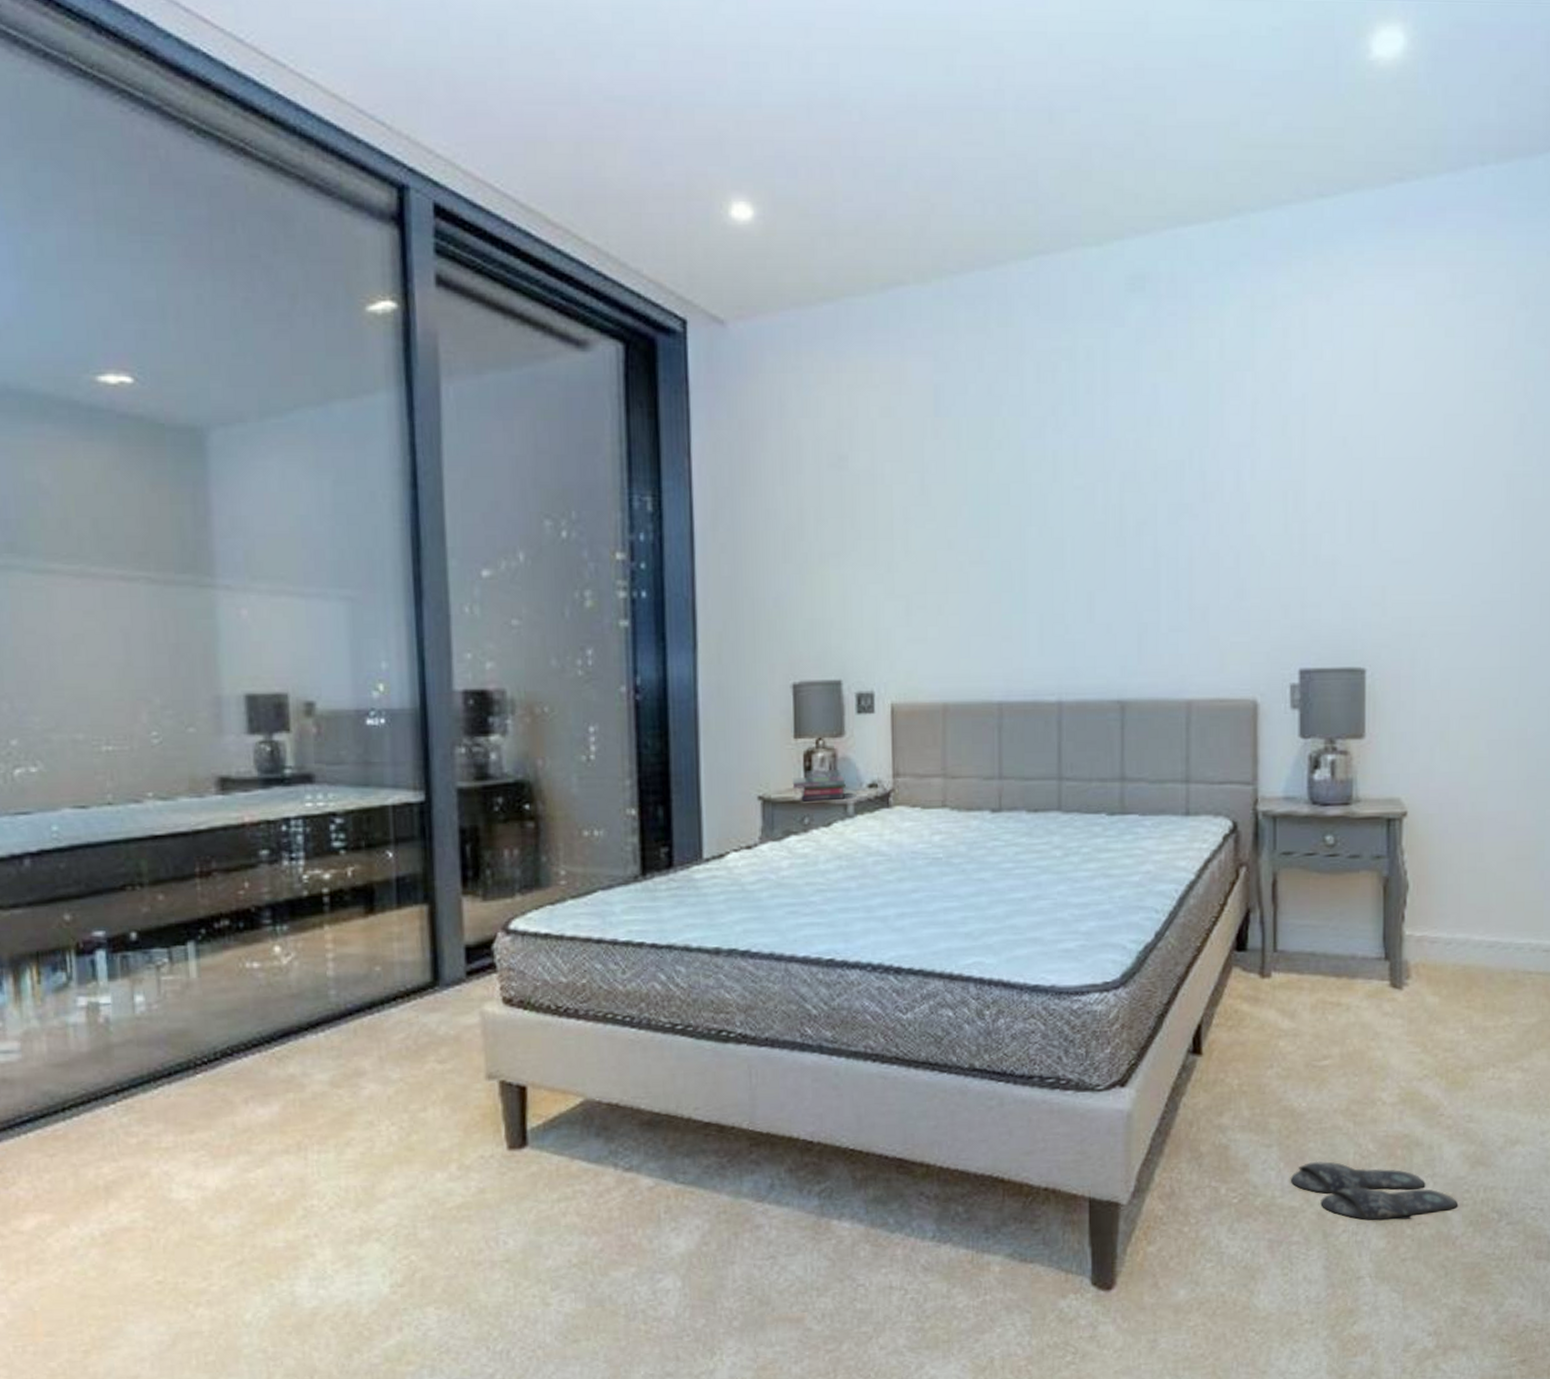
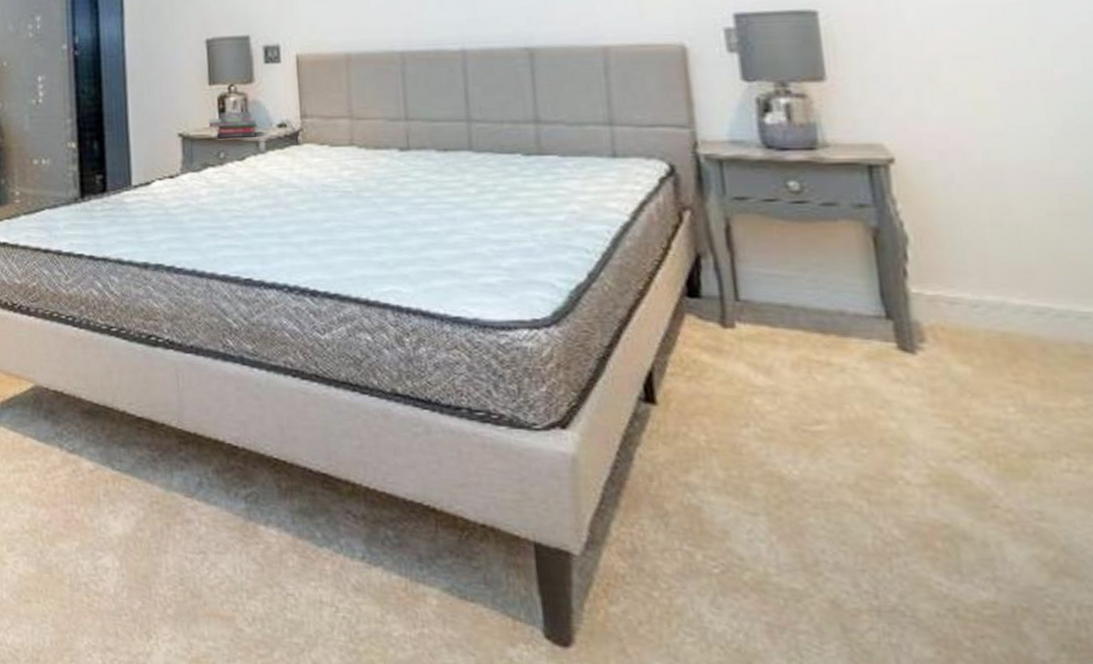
slippers: present [1290,1161,1457,1220] -> none [787,539,1038,626]

